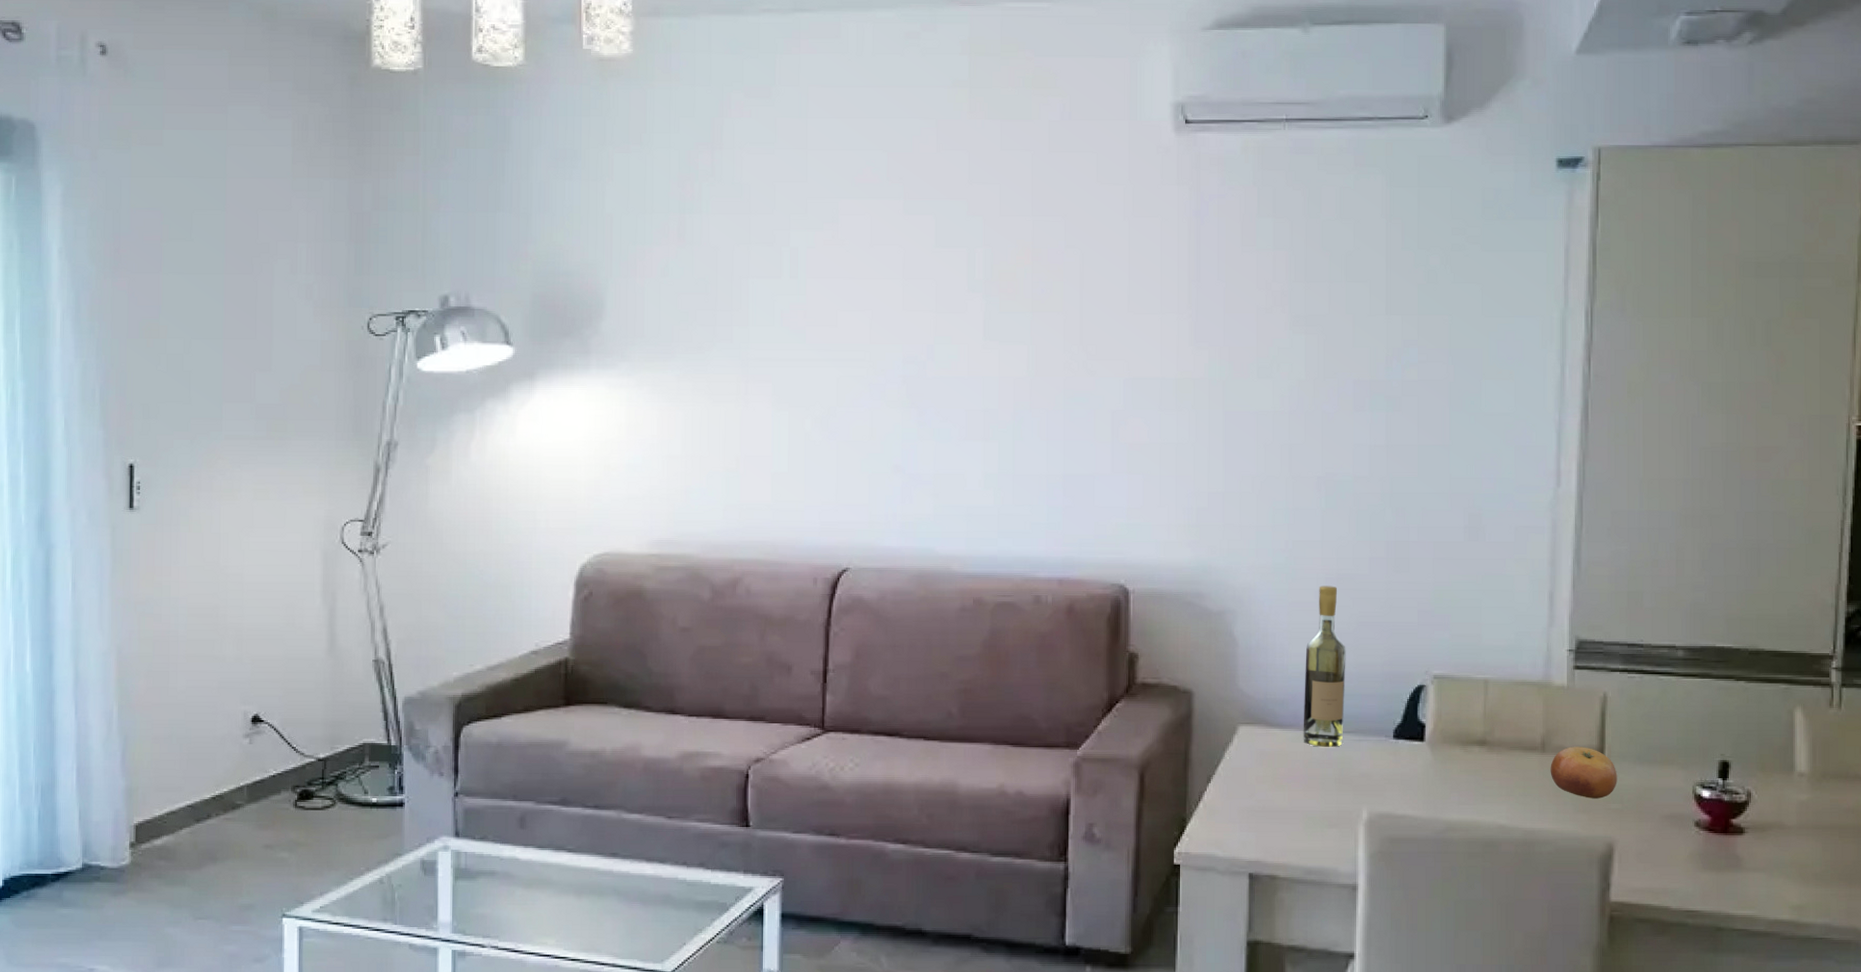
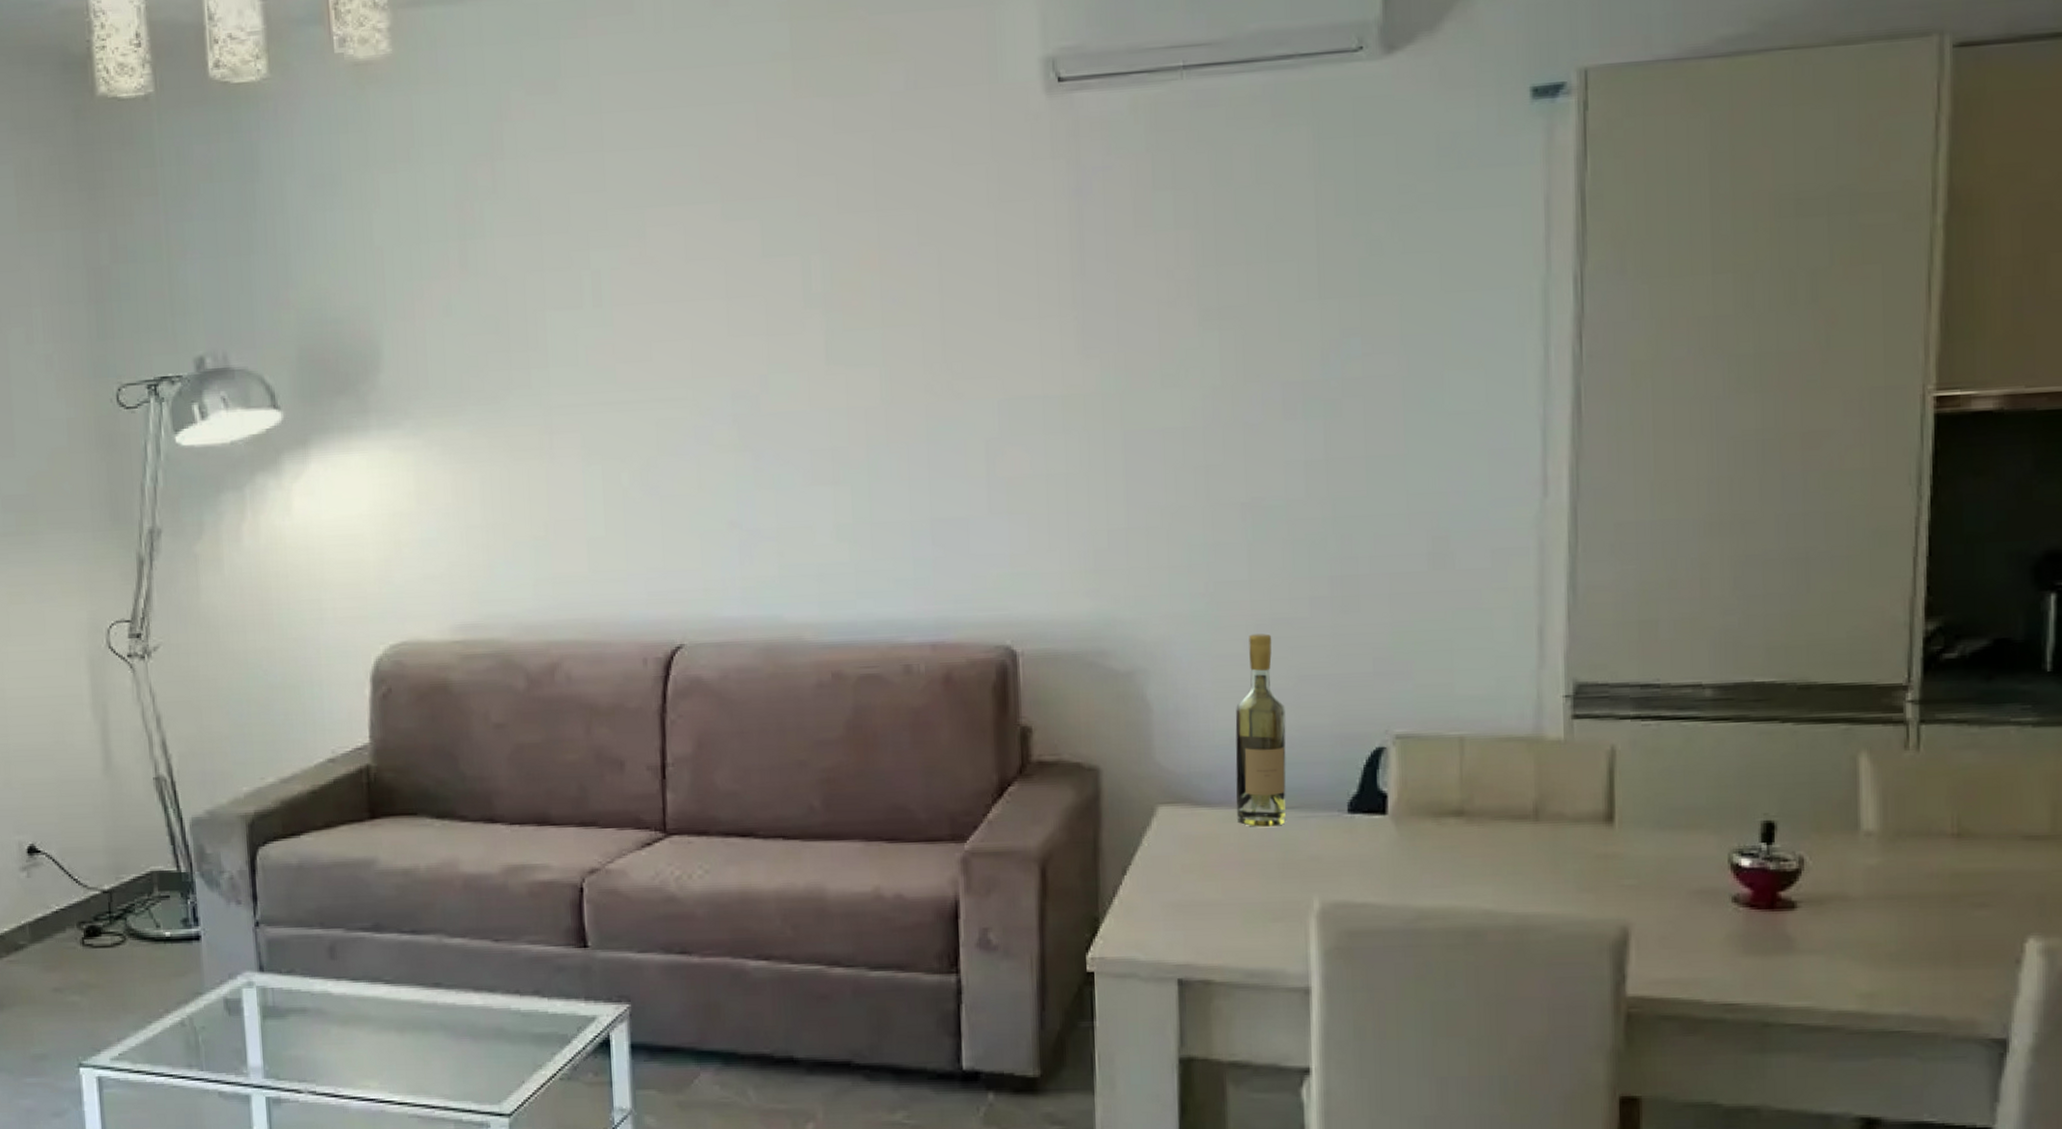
fruit: present [1550,746,1617,799] -> none [1546,812,1632,874]

